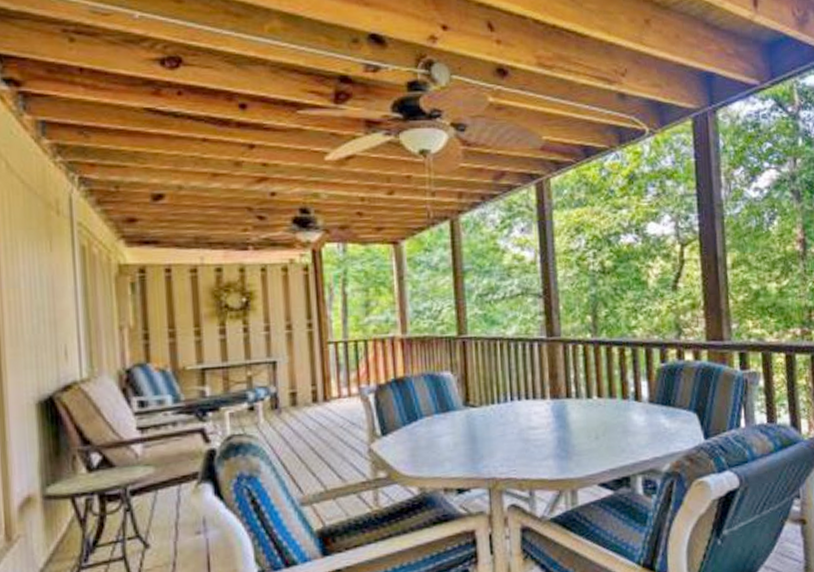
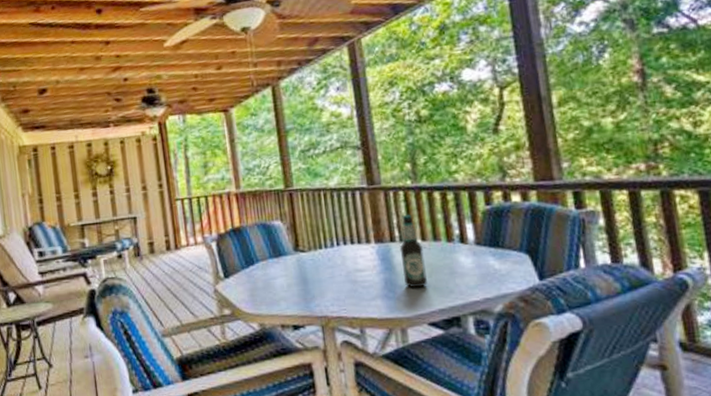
bottle: none [575,369,600,447] -> present [399,214,427,288]

